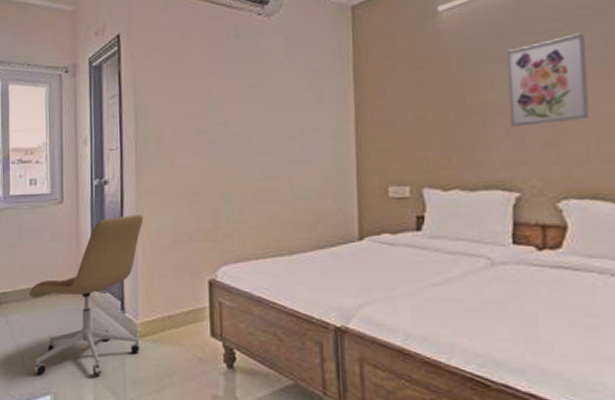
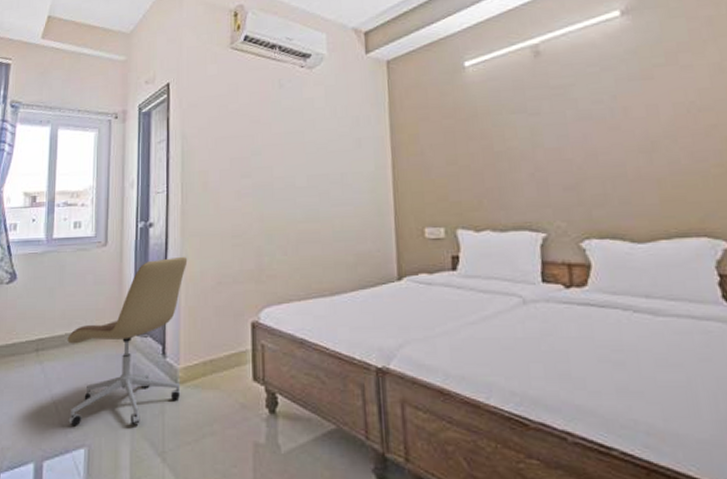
wall art: present [506,33,590,128] -> none [527,88,604,172]

